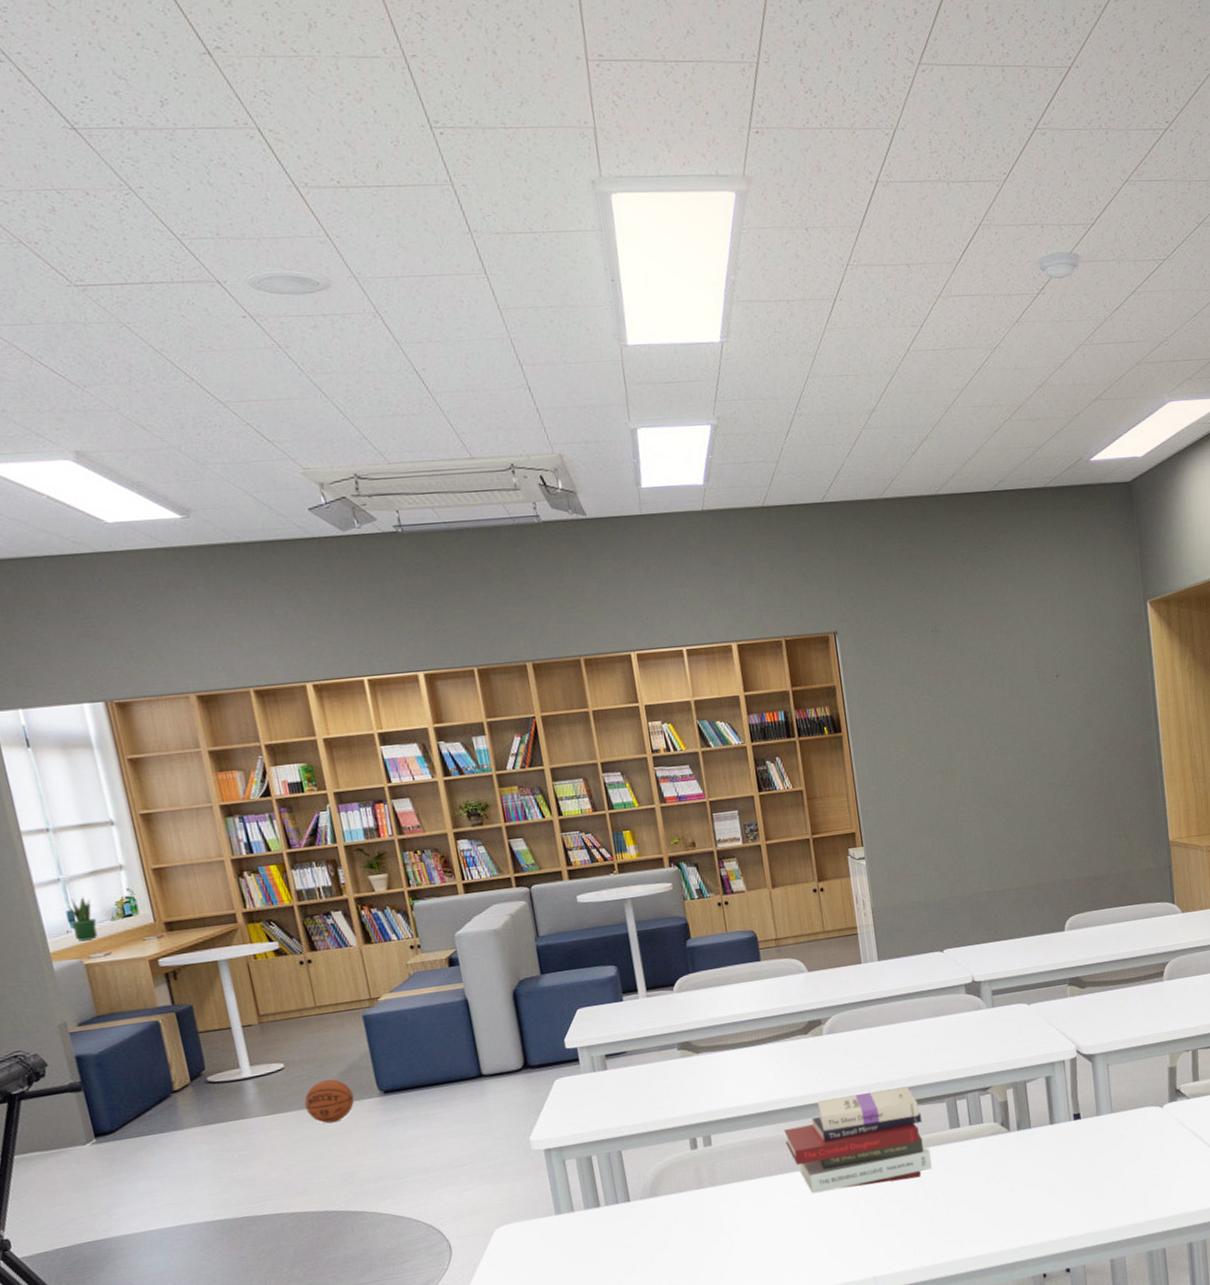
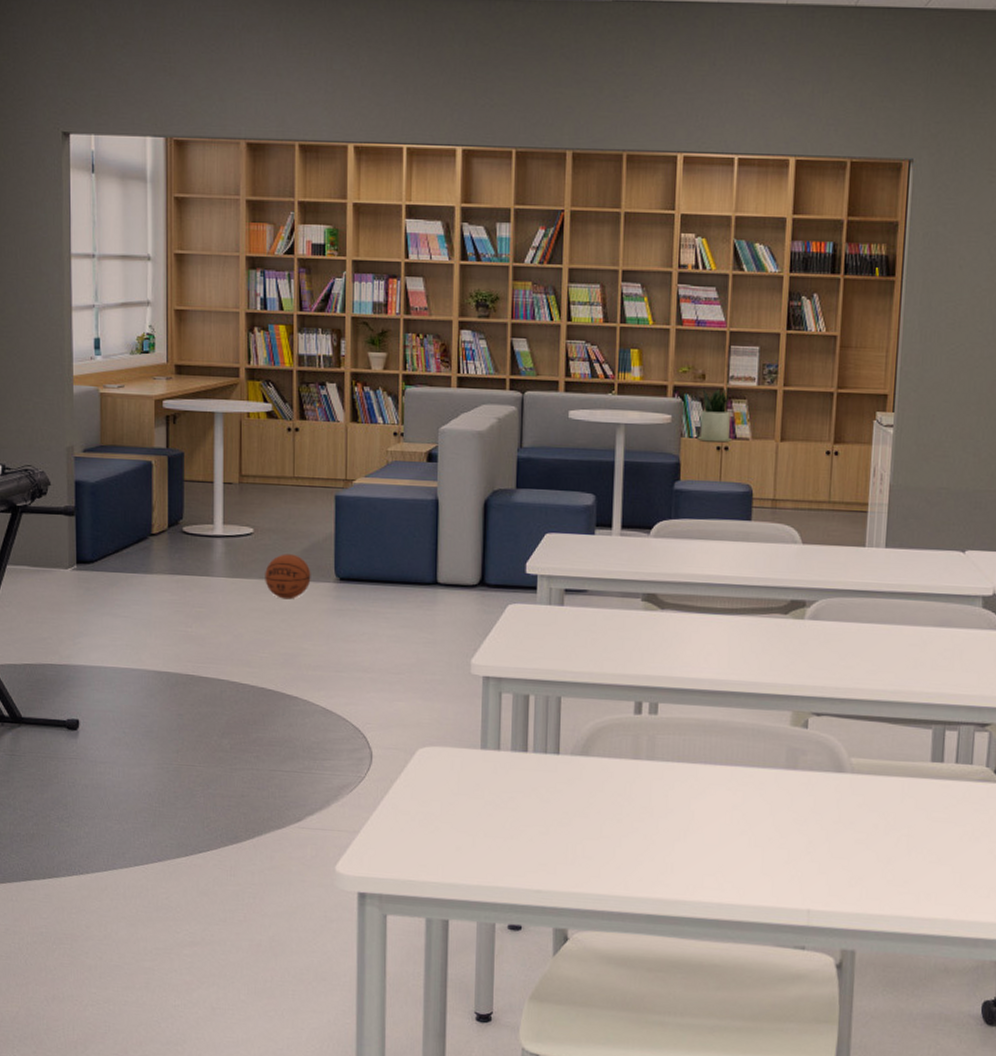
planter: present [68,897,98,942] -> none [95,326,118,370]
planter: none [694,852,731,902] -> present [697,388,733,444]
books: present [784,1086,932,1194] -> none [738,693,902,809]

